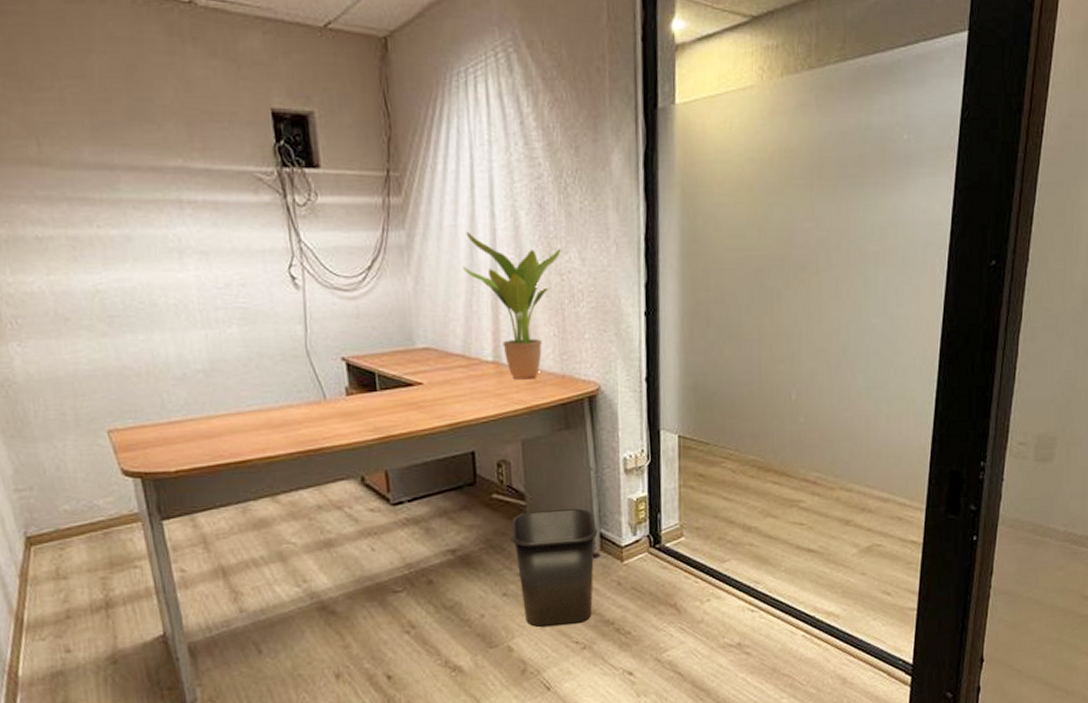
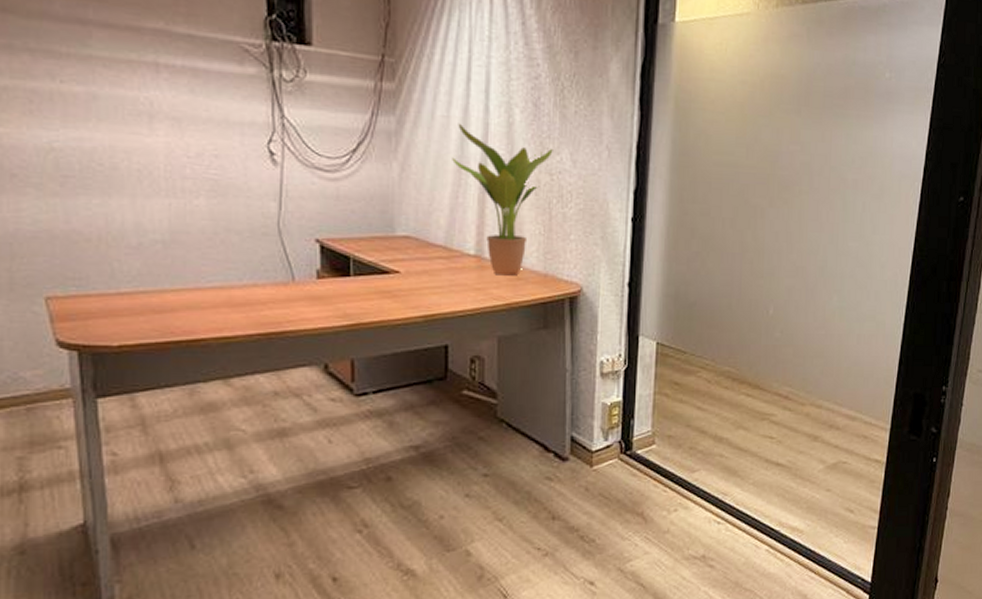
waste bin: present [511,508,598,628] -> none [479,410,569,532]

